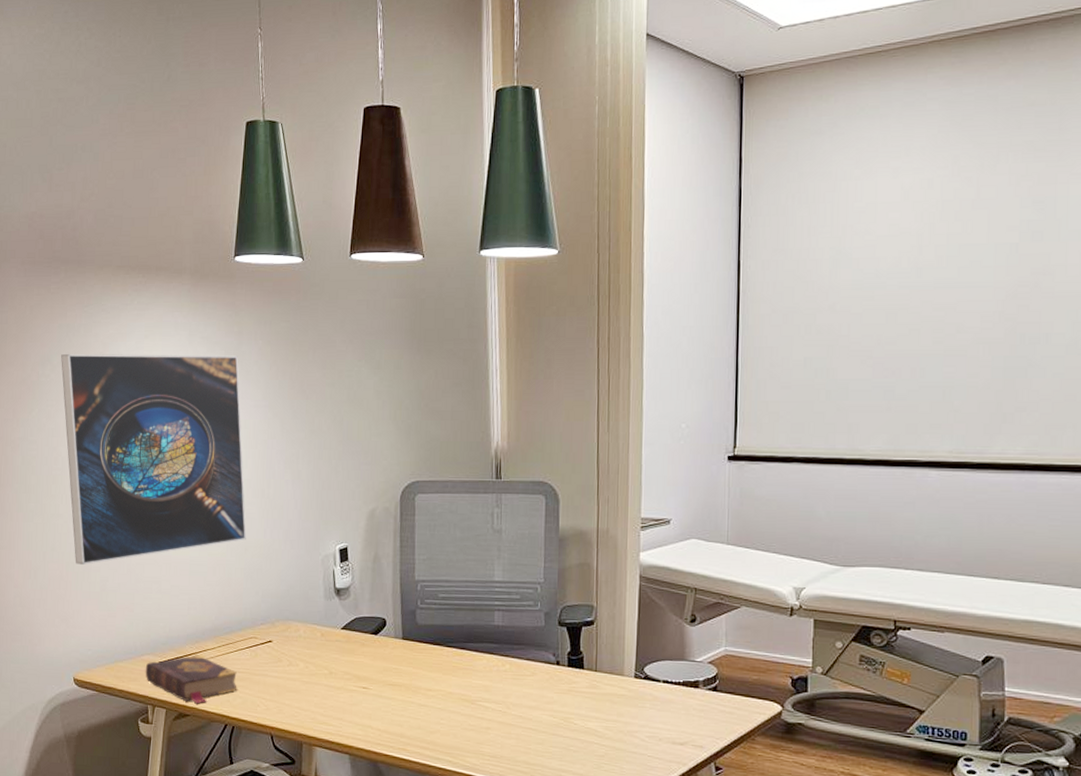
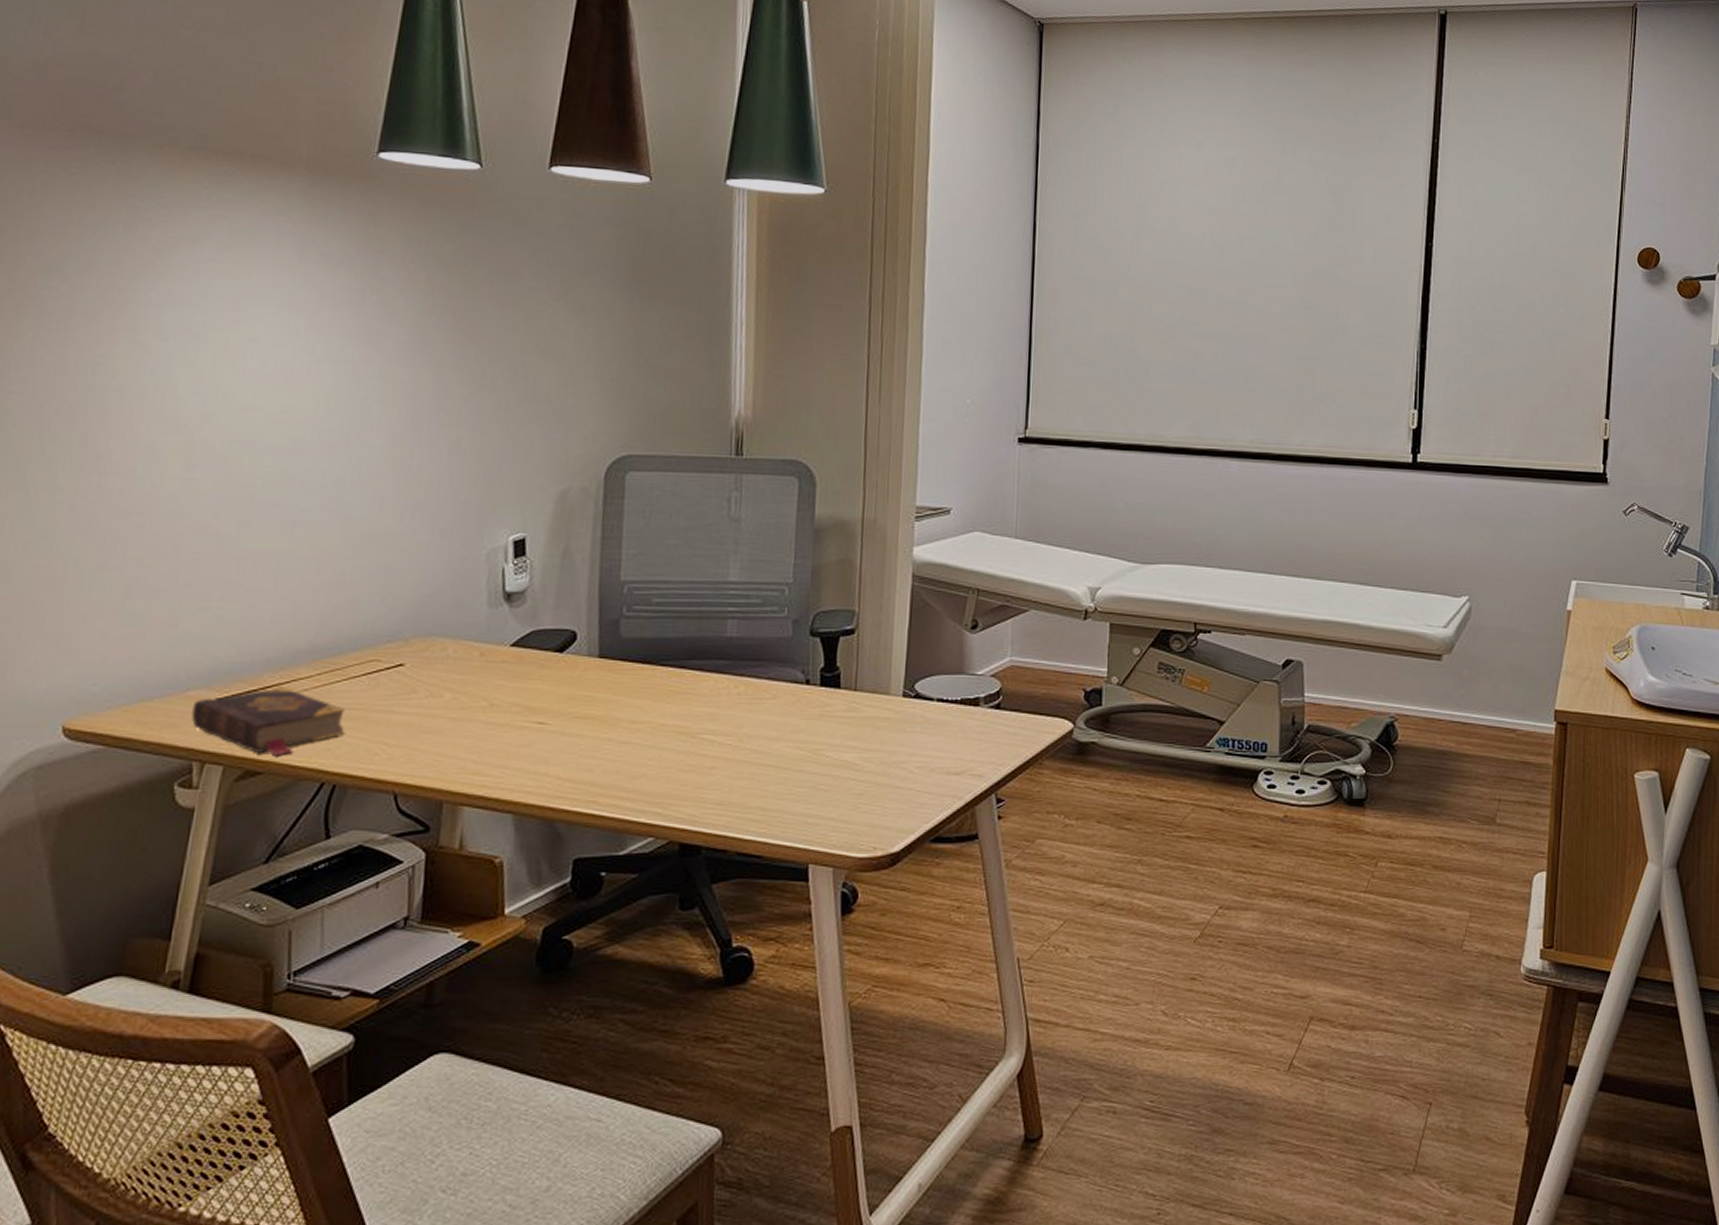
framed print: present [61,354,247,565] -> none [78,260,375,561]

